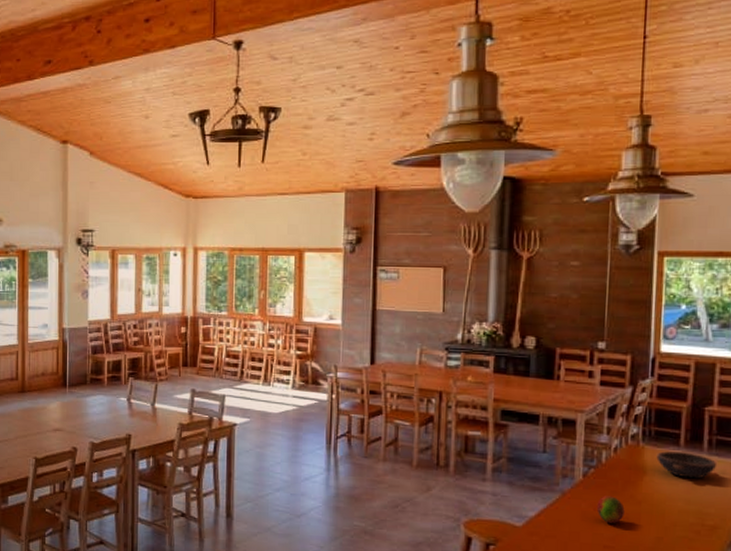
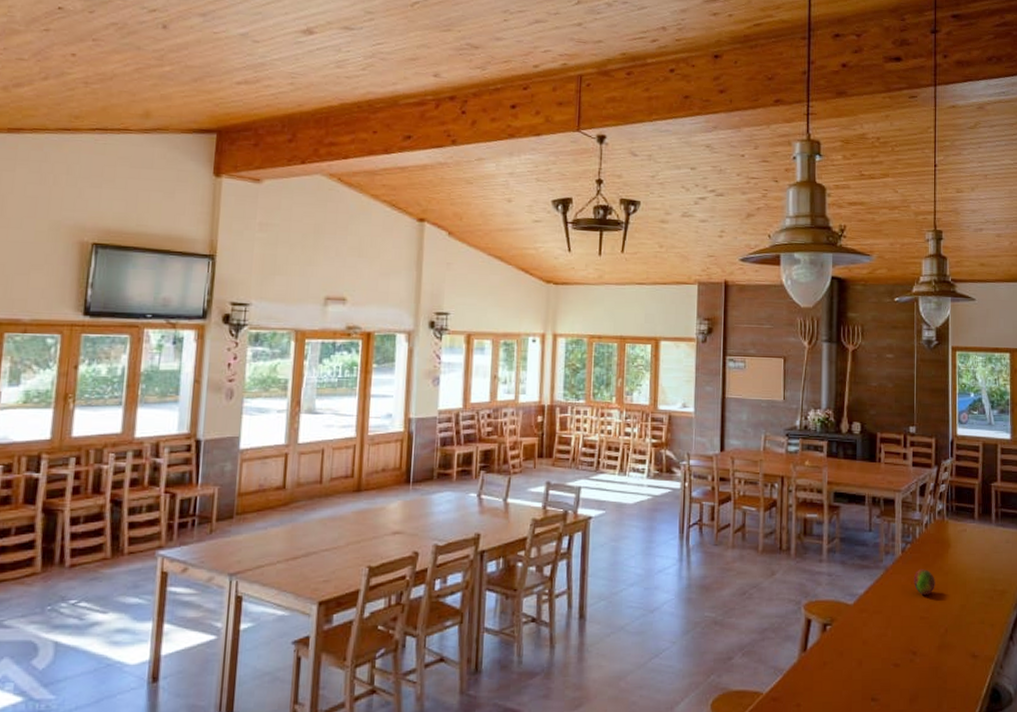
bowl: present [656,451,716,479] -> none [958,525,1002,548]

